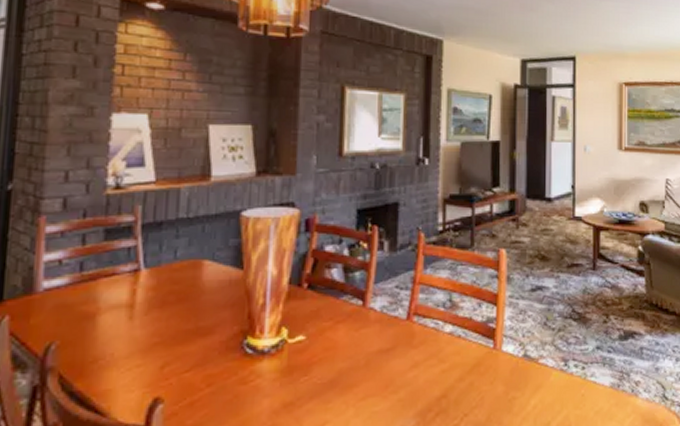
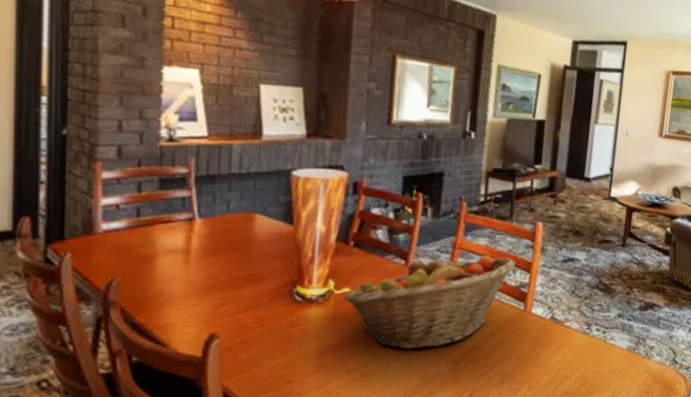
fruit basket: none [296,289,481,403] -> present [342,255,516,350]

